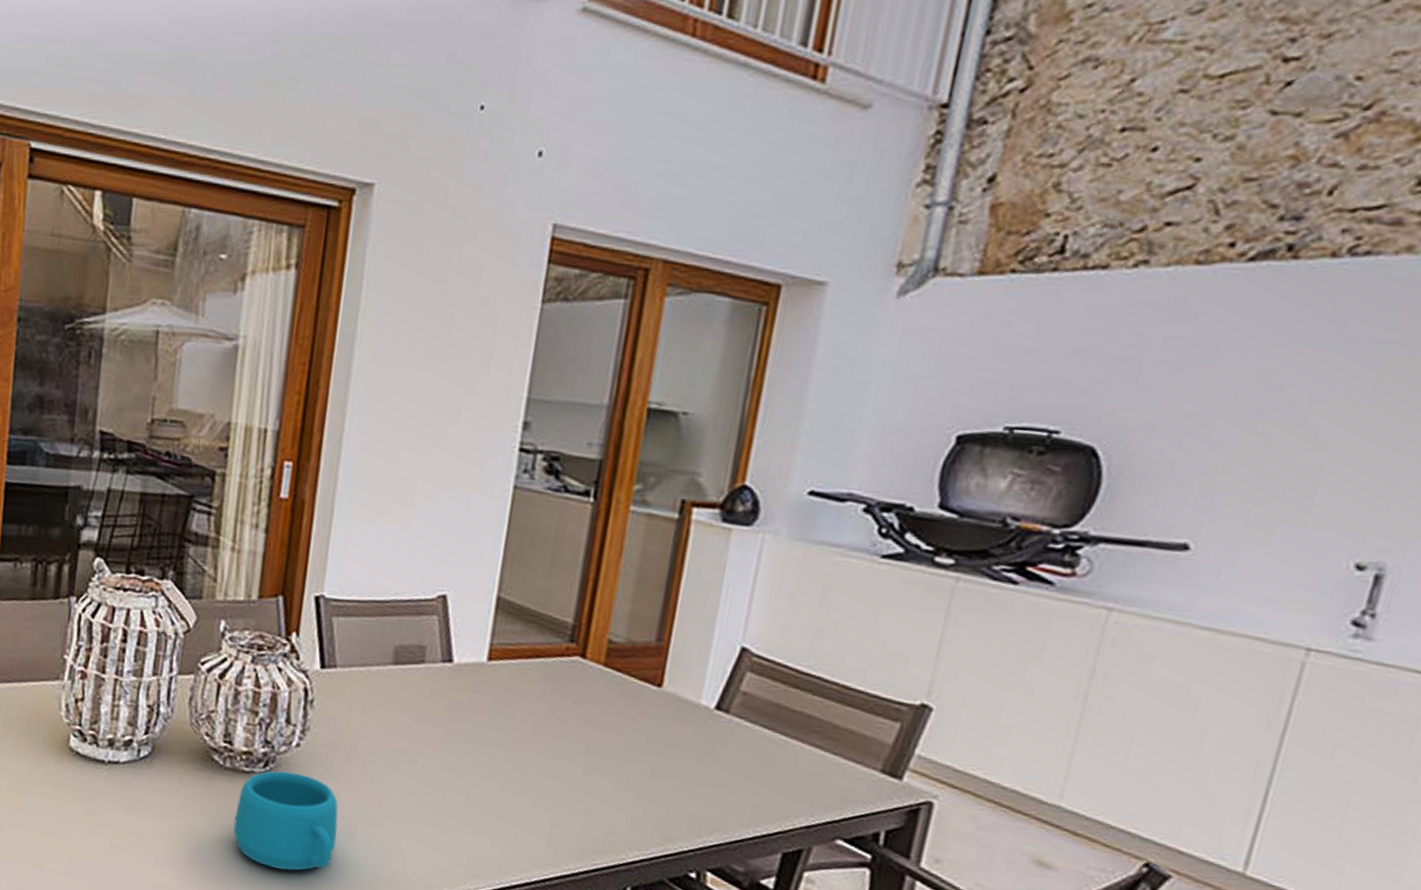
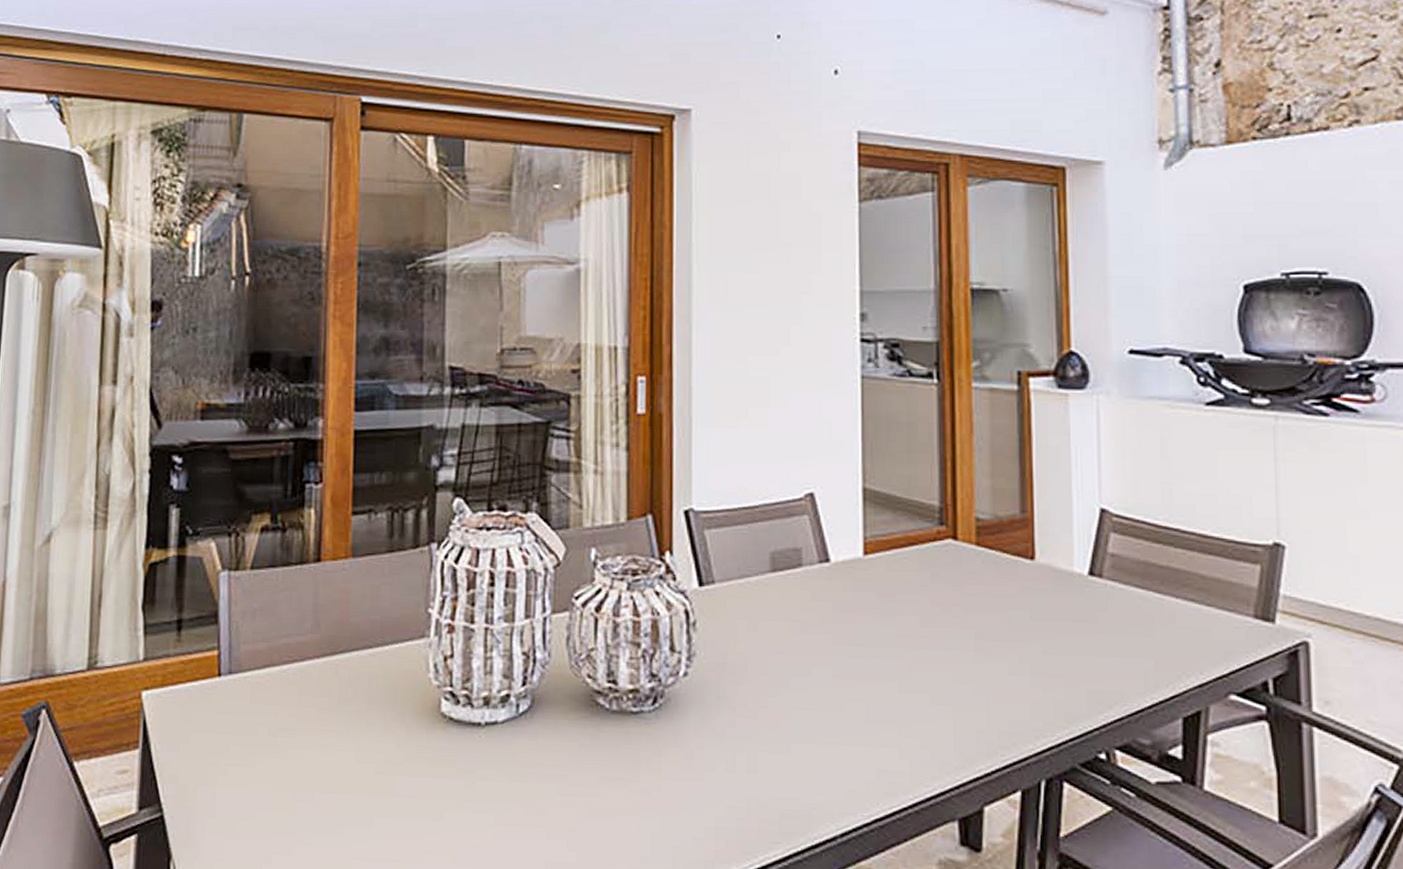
cup: present [233,770,338,871] -> none [628,705,739,820]

